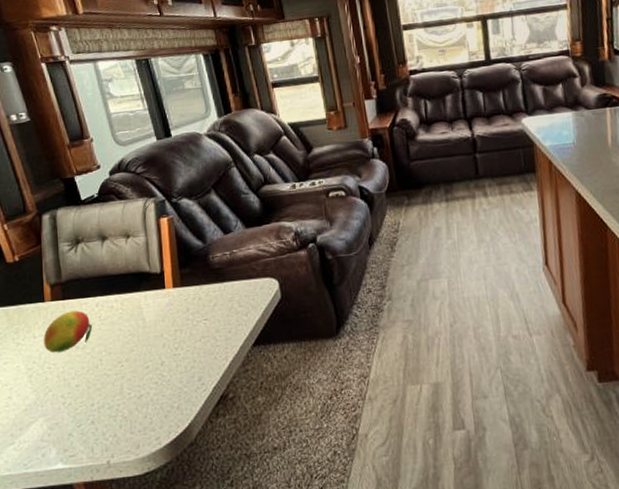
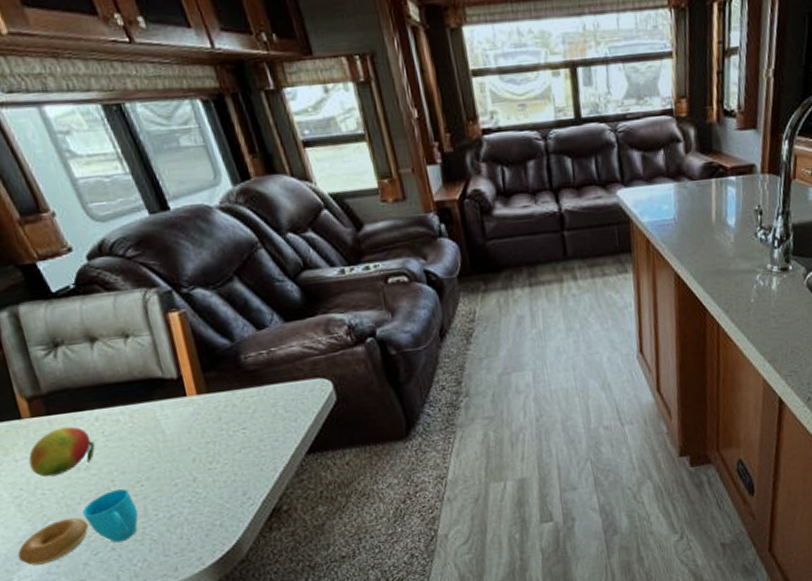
cup: none [22,367,116,432] -> present [17,488,139,566]

